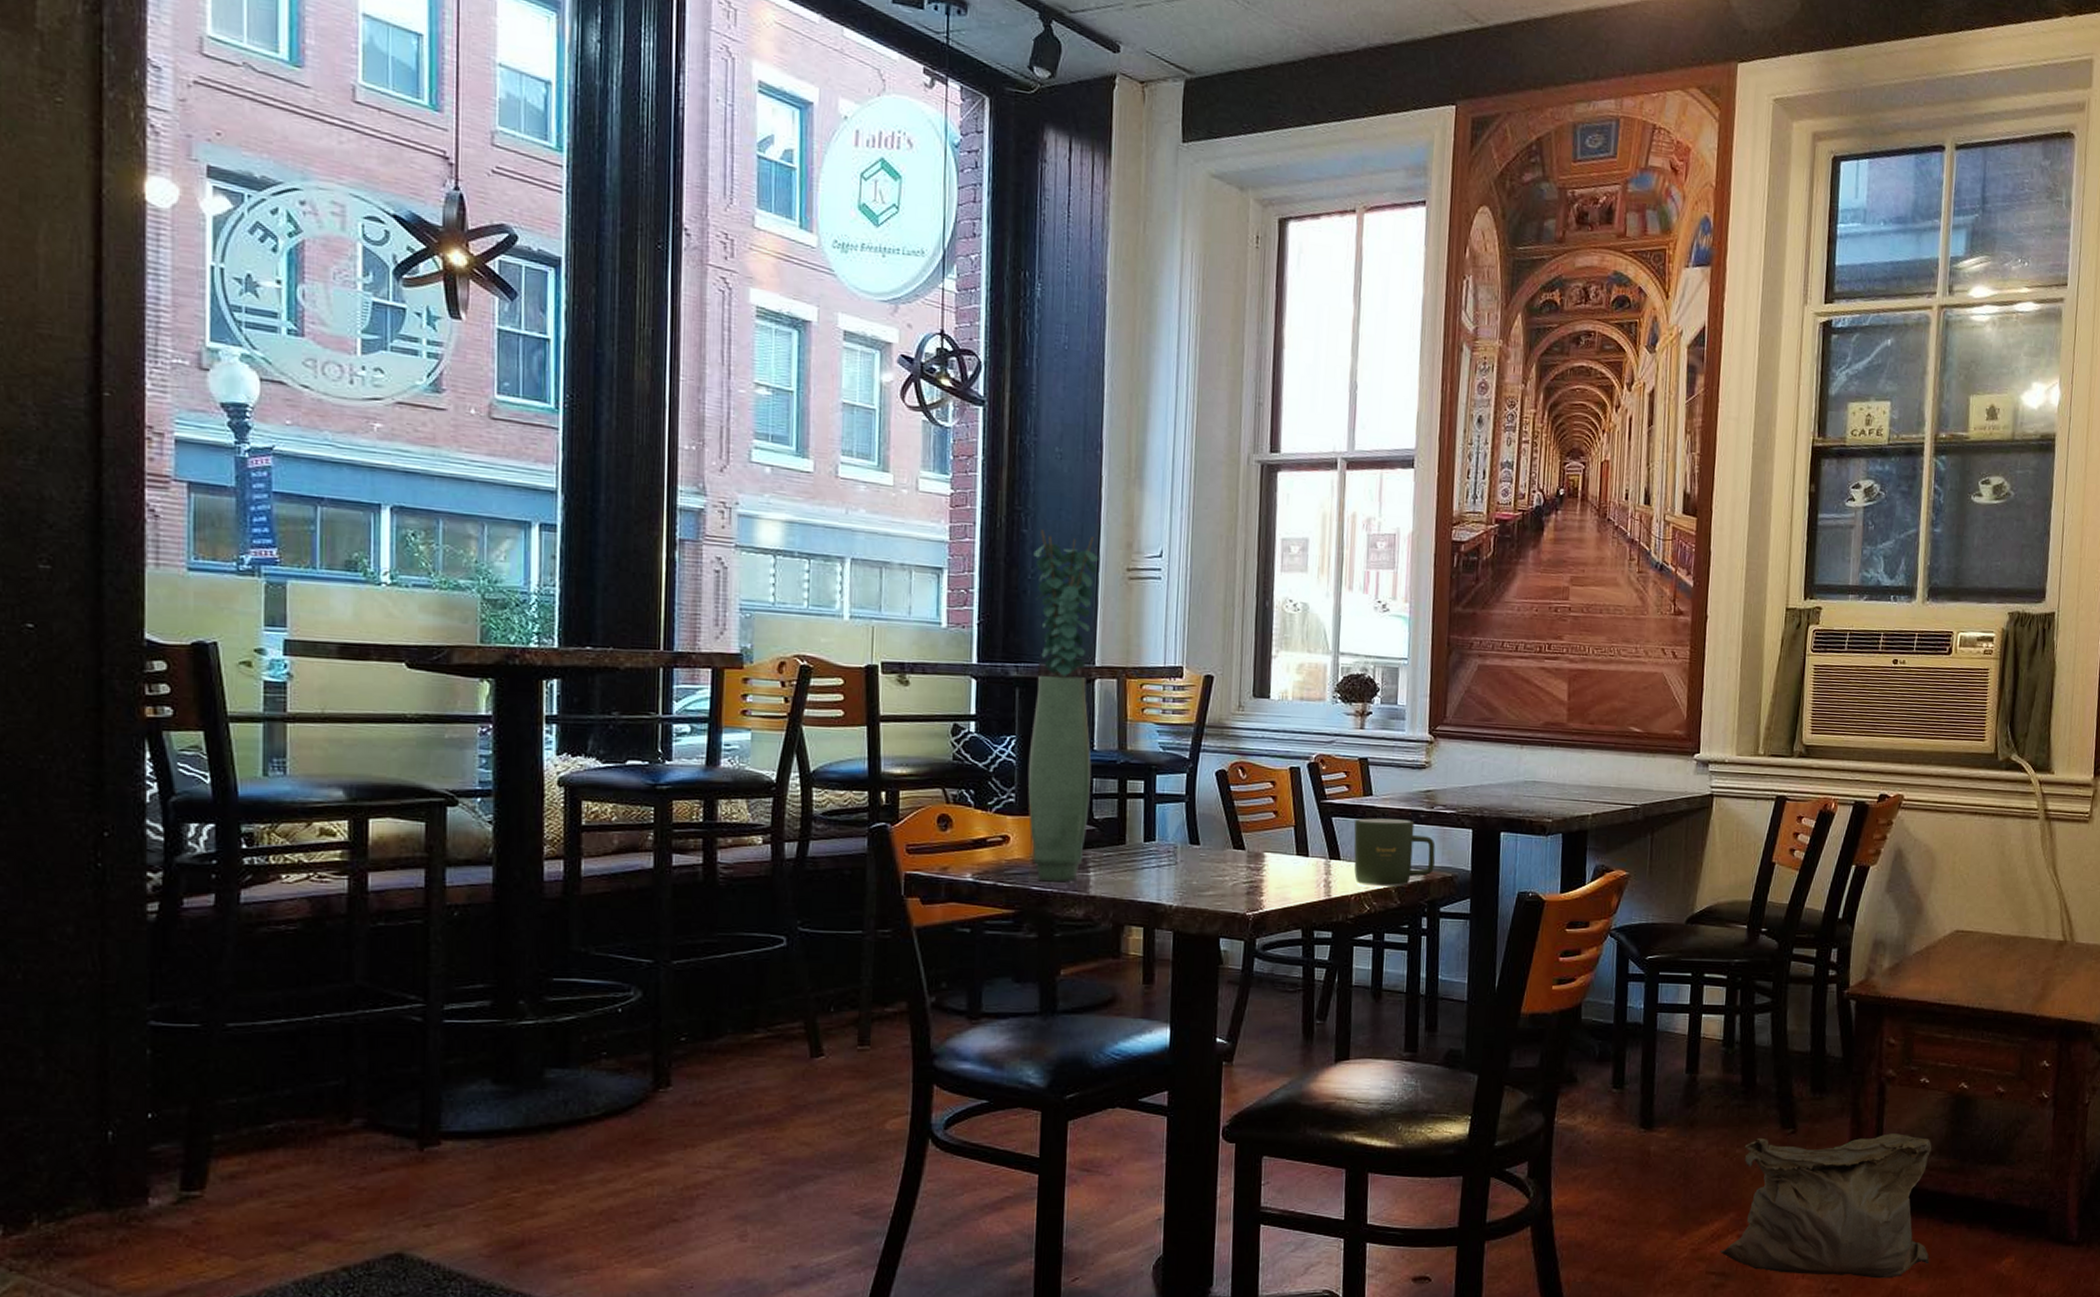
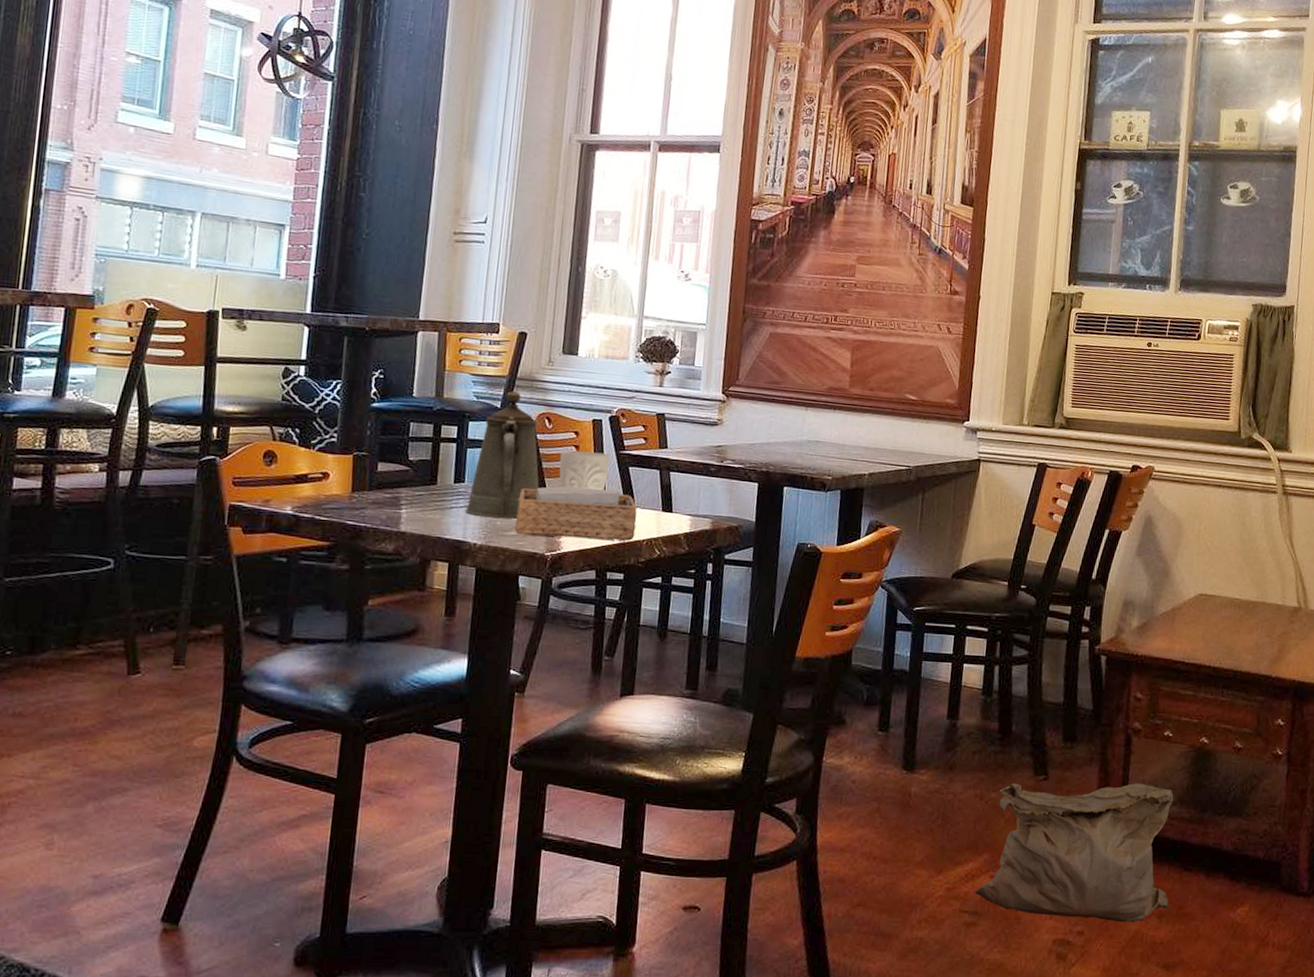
vase: present [1027,530,1099,882] -> none [348,194,429,518]
coffee pot: none [1158,739,1236,878] -> present [466,390,539,519]
napkin holder: none [1213,840,1343,897] -> present [515,486,637,541]
cup: none [1256,801,1311,844] -> present [559,450,610,491]
mug: present [1354,818,1436,888] -> none [647,469,724,535]

